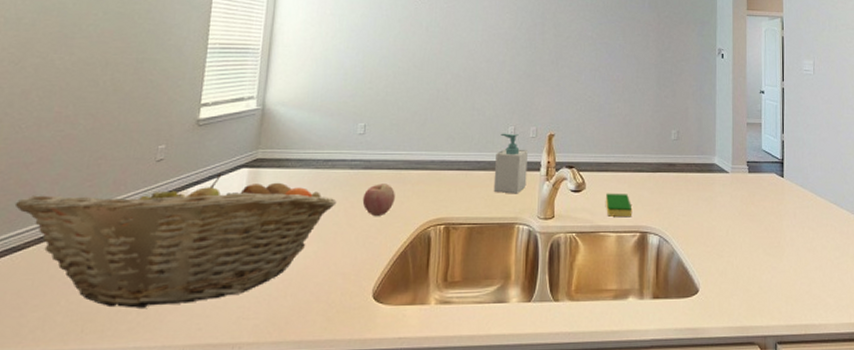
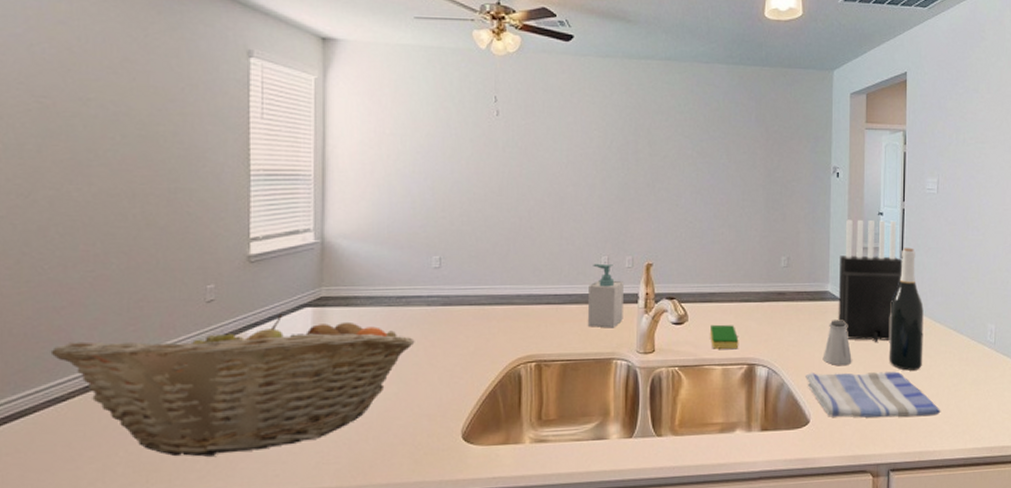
apple: present [362,183,395,216] -> none [443,320,479,355]
dish towel: none [695,241,825,289] -> present [805,371,941,418]
saltshaker: none [710,191,738,236] -> present [822,320,852,366]
knife block: none [724,97,784,214] -> present [838,219,903,342]
wine bottle: none [773,124,806,243] -> present [889,248,924,371]

